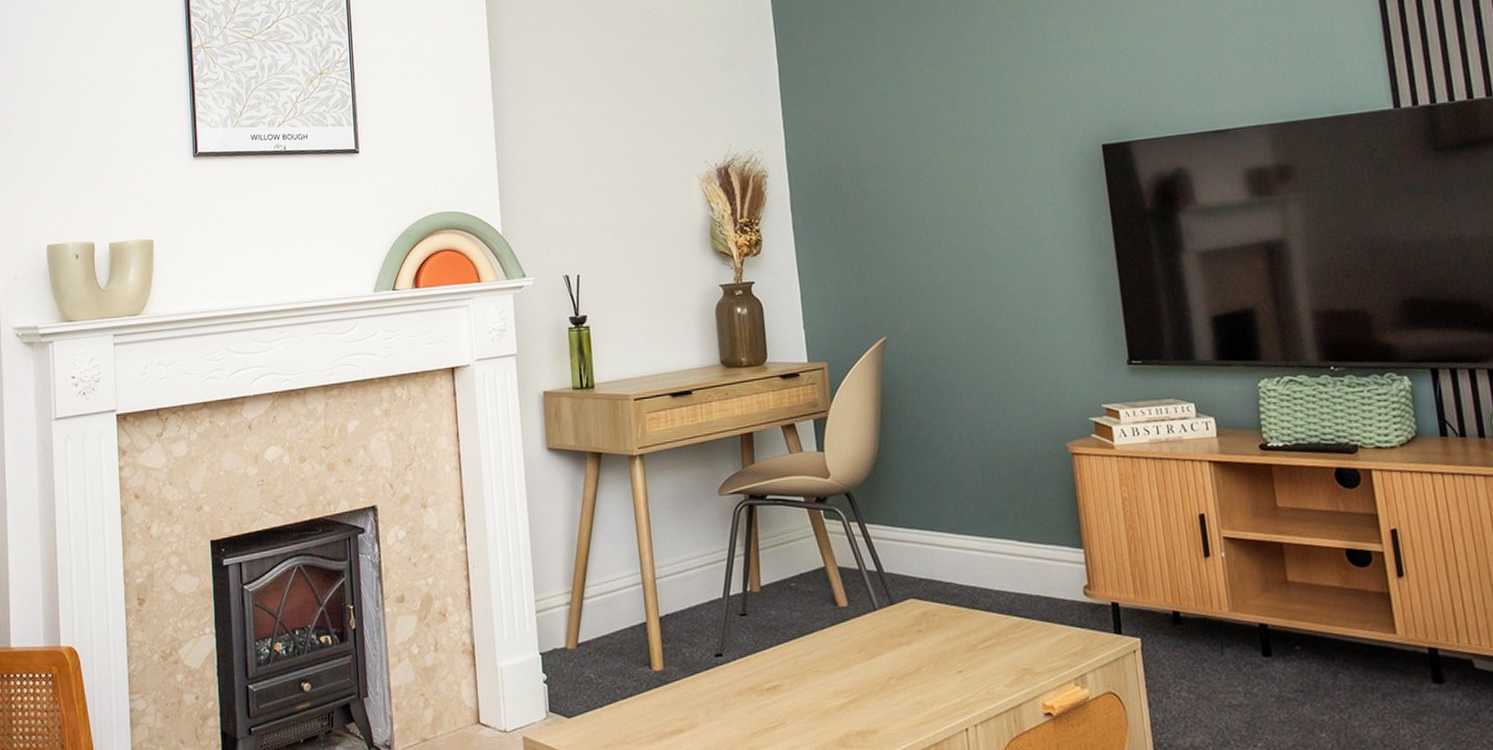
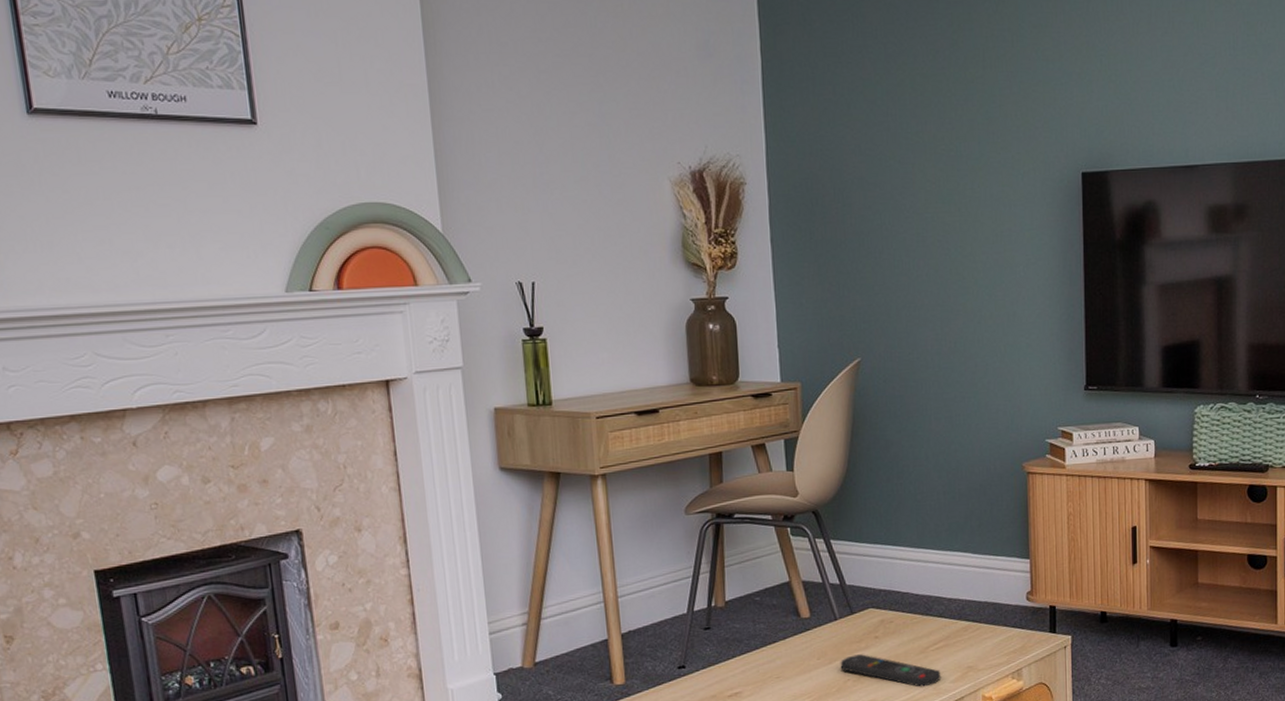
remote control: none [882,649,994,690] -> present [840,654,941,687]

